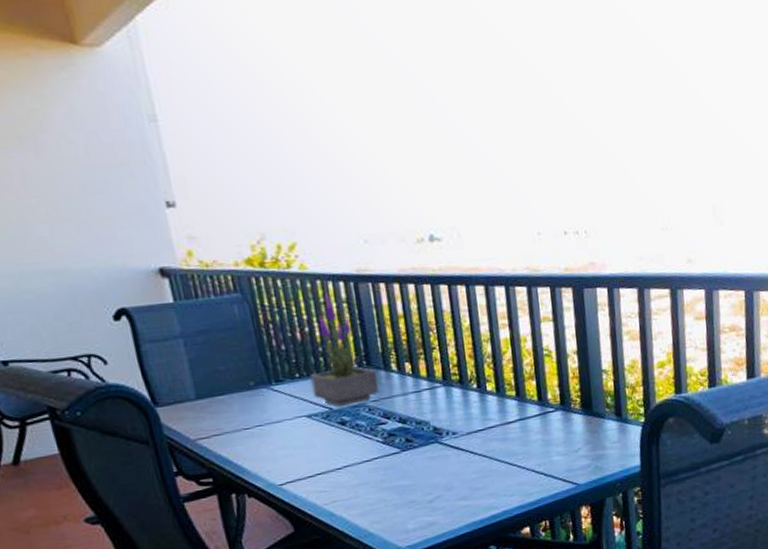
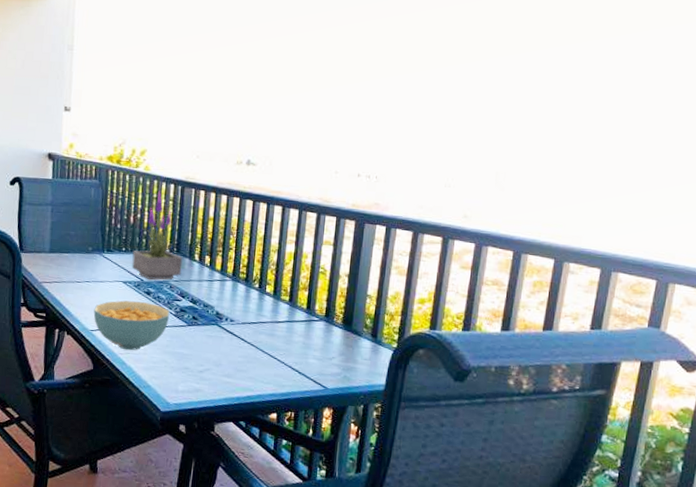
cereal bowl: none [276,434,377,499] -> present [93,300,170,351]

